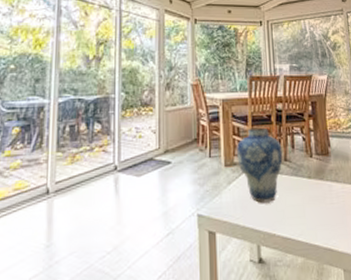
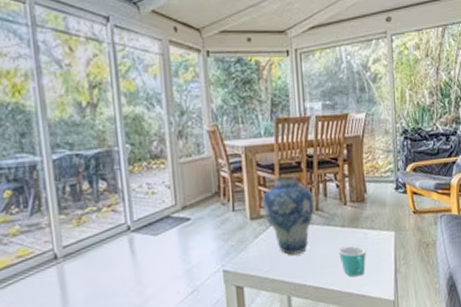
mug: none [306,197,332,229] -> present [339,246,366,277]

